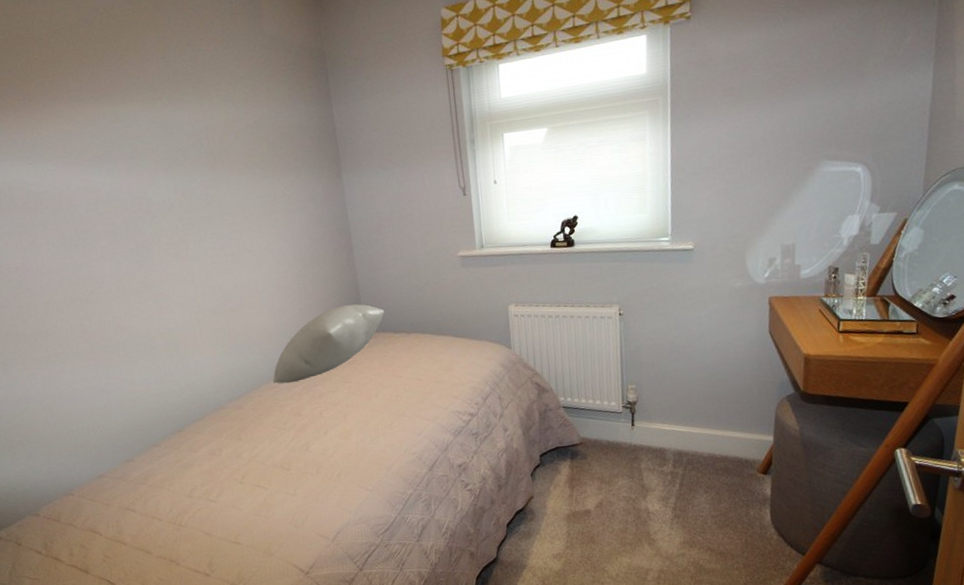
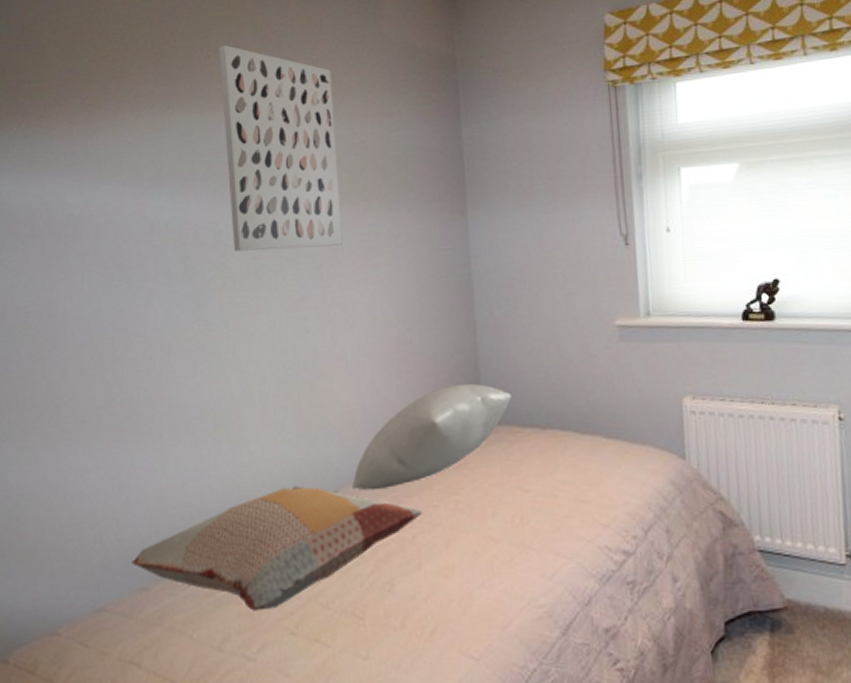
decorative pillow: none [118,383,326,470] -> present [132,486,423,611]
wall art: none [130,45,248,214] -> present [219,45,343,252]

